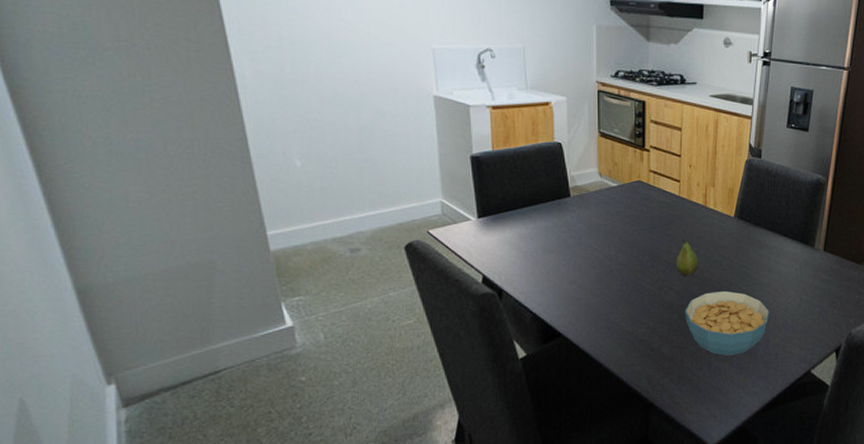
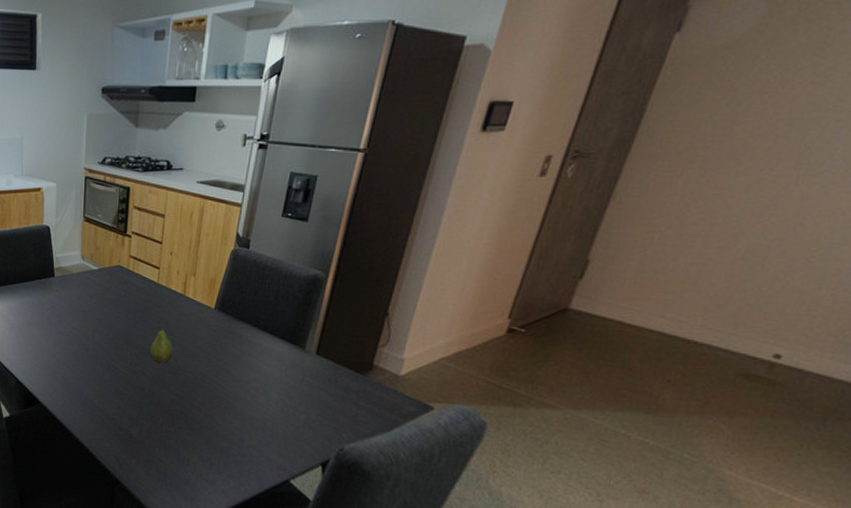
cereal bowl: present [685,290,770,356] -> none [156,382,247,449]

